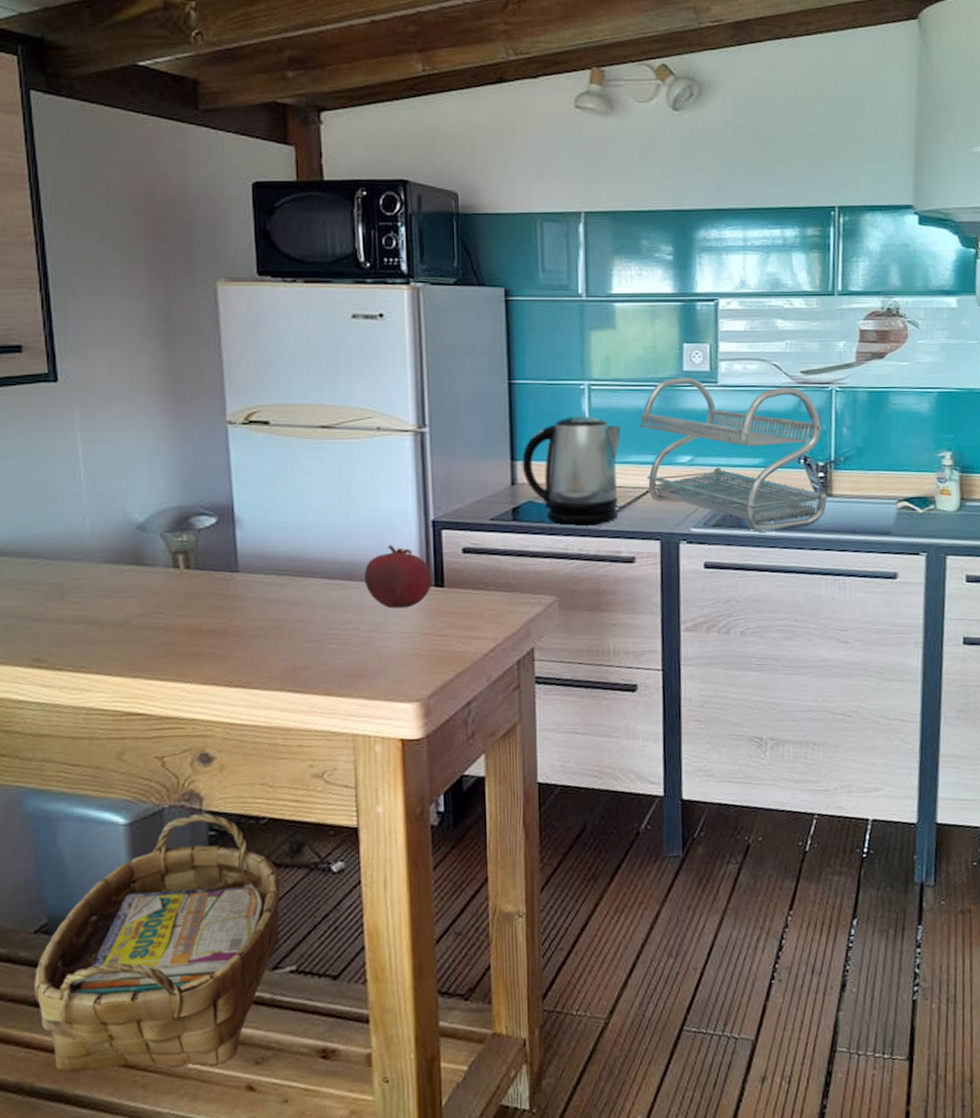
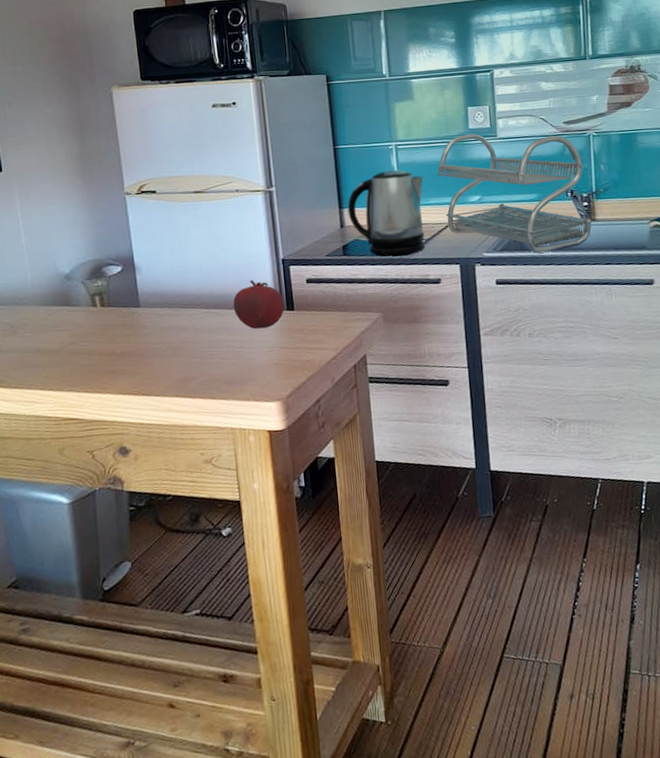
woven basket: present [35,813,280,1073] -> none [9,493,186,694]

